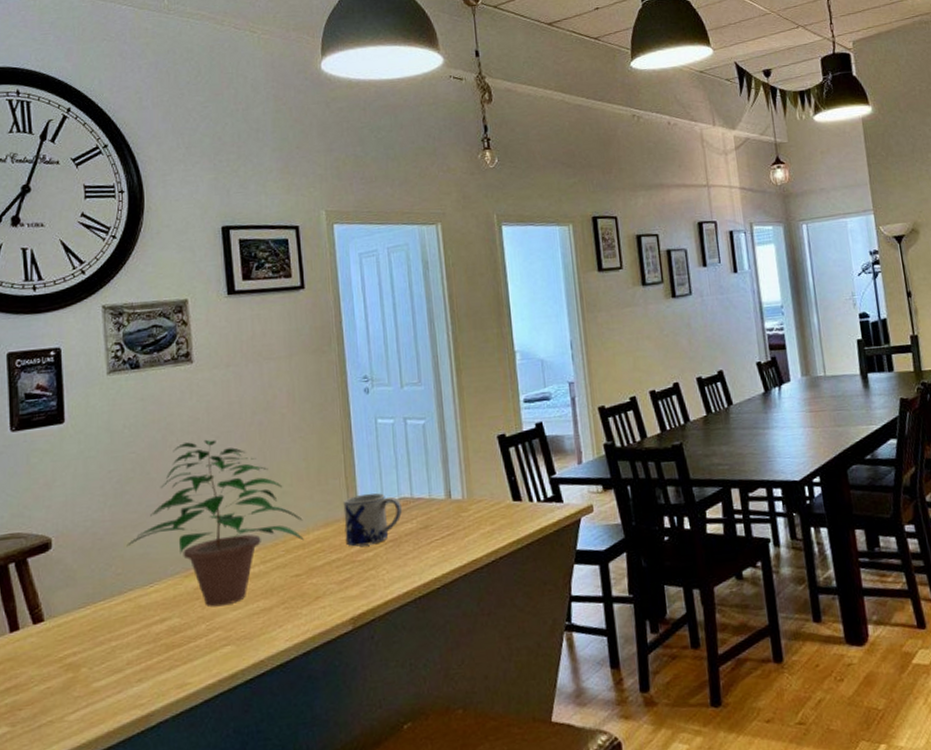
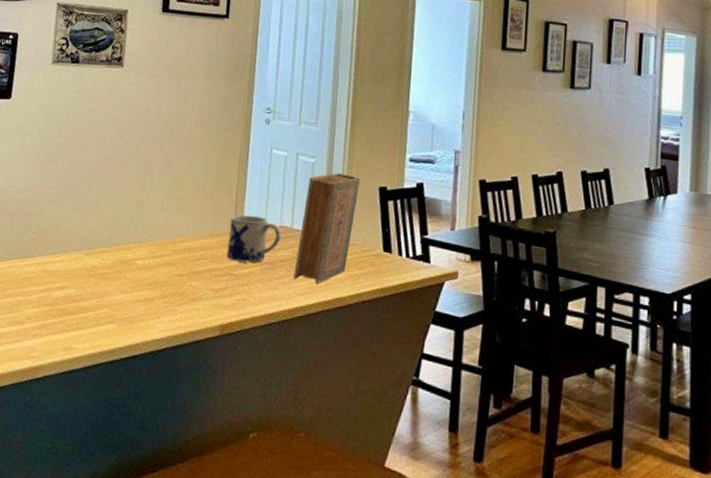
potted plant: present [126,439,304,607] -> none [43,136,193,288]
book: none [421,429,477,551] -> present [293,173,361,283]

